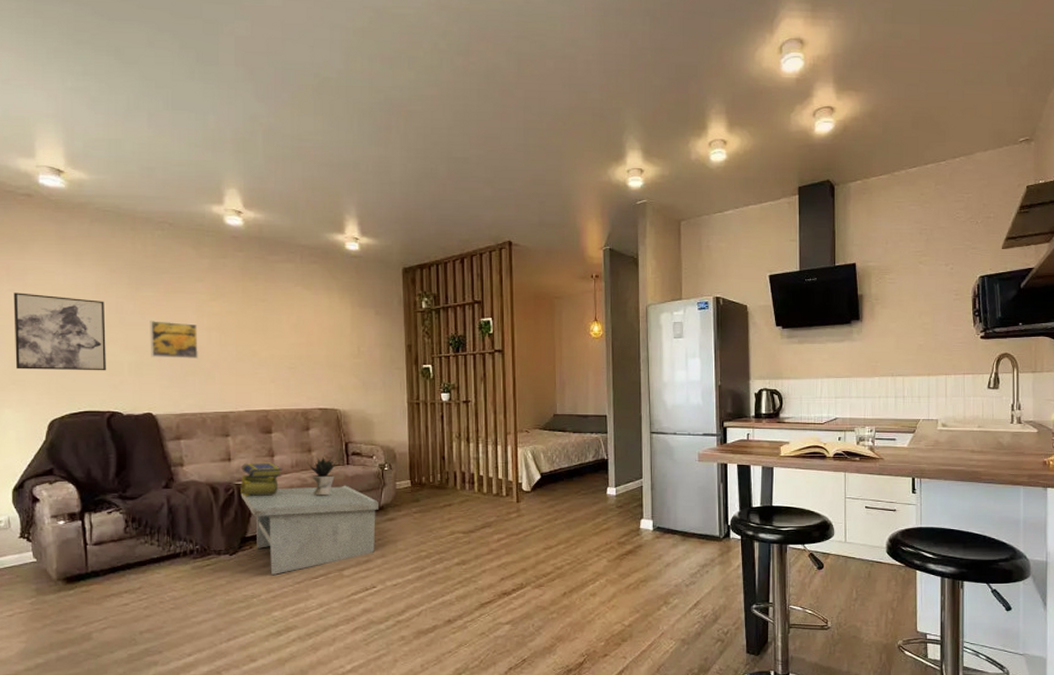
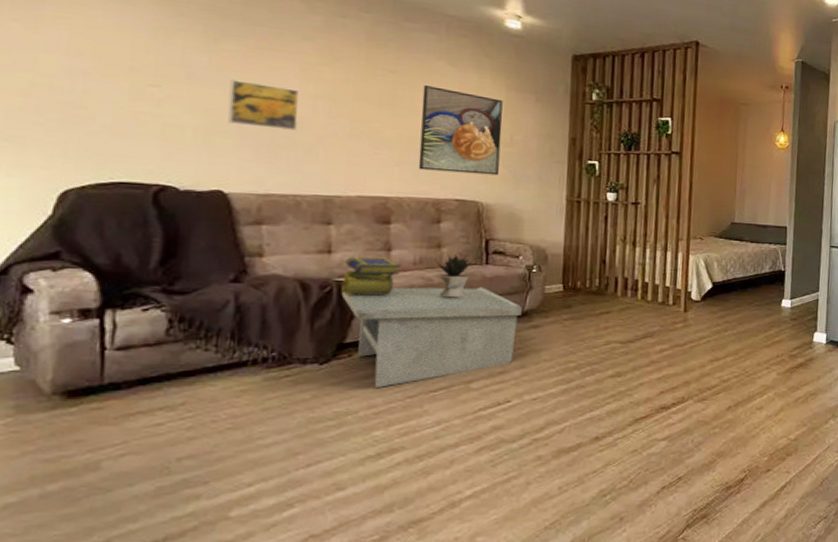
wall art: present [13,292,106,371] -> none [11,24,164,135]
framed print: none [287,310,351,385] -> present [418,85,503,176]

